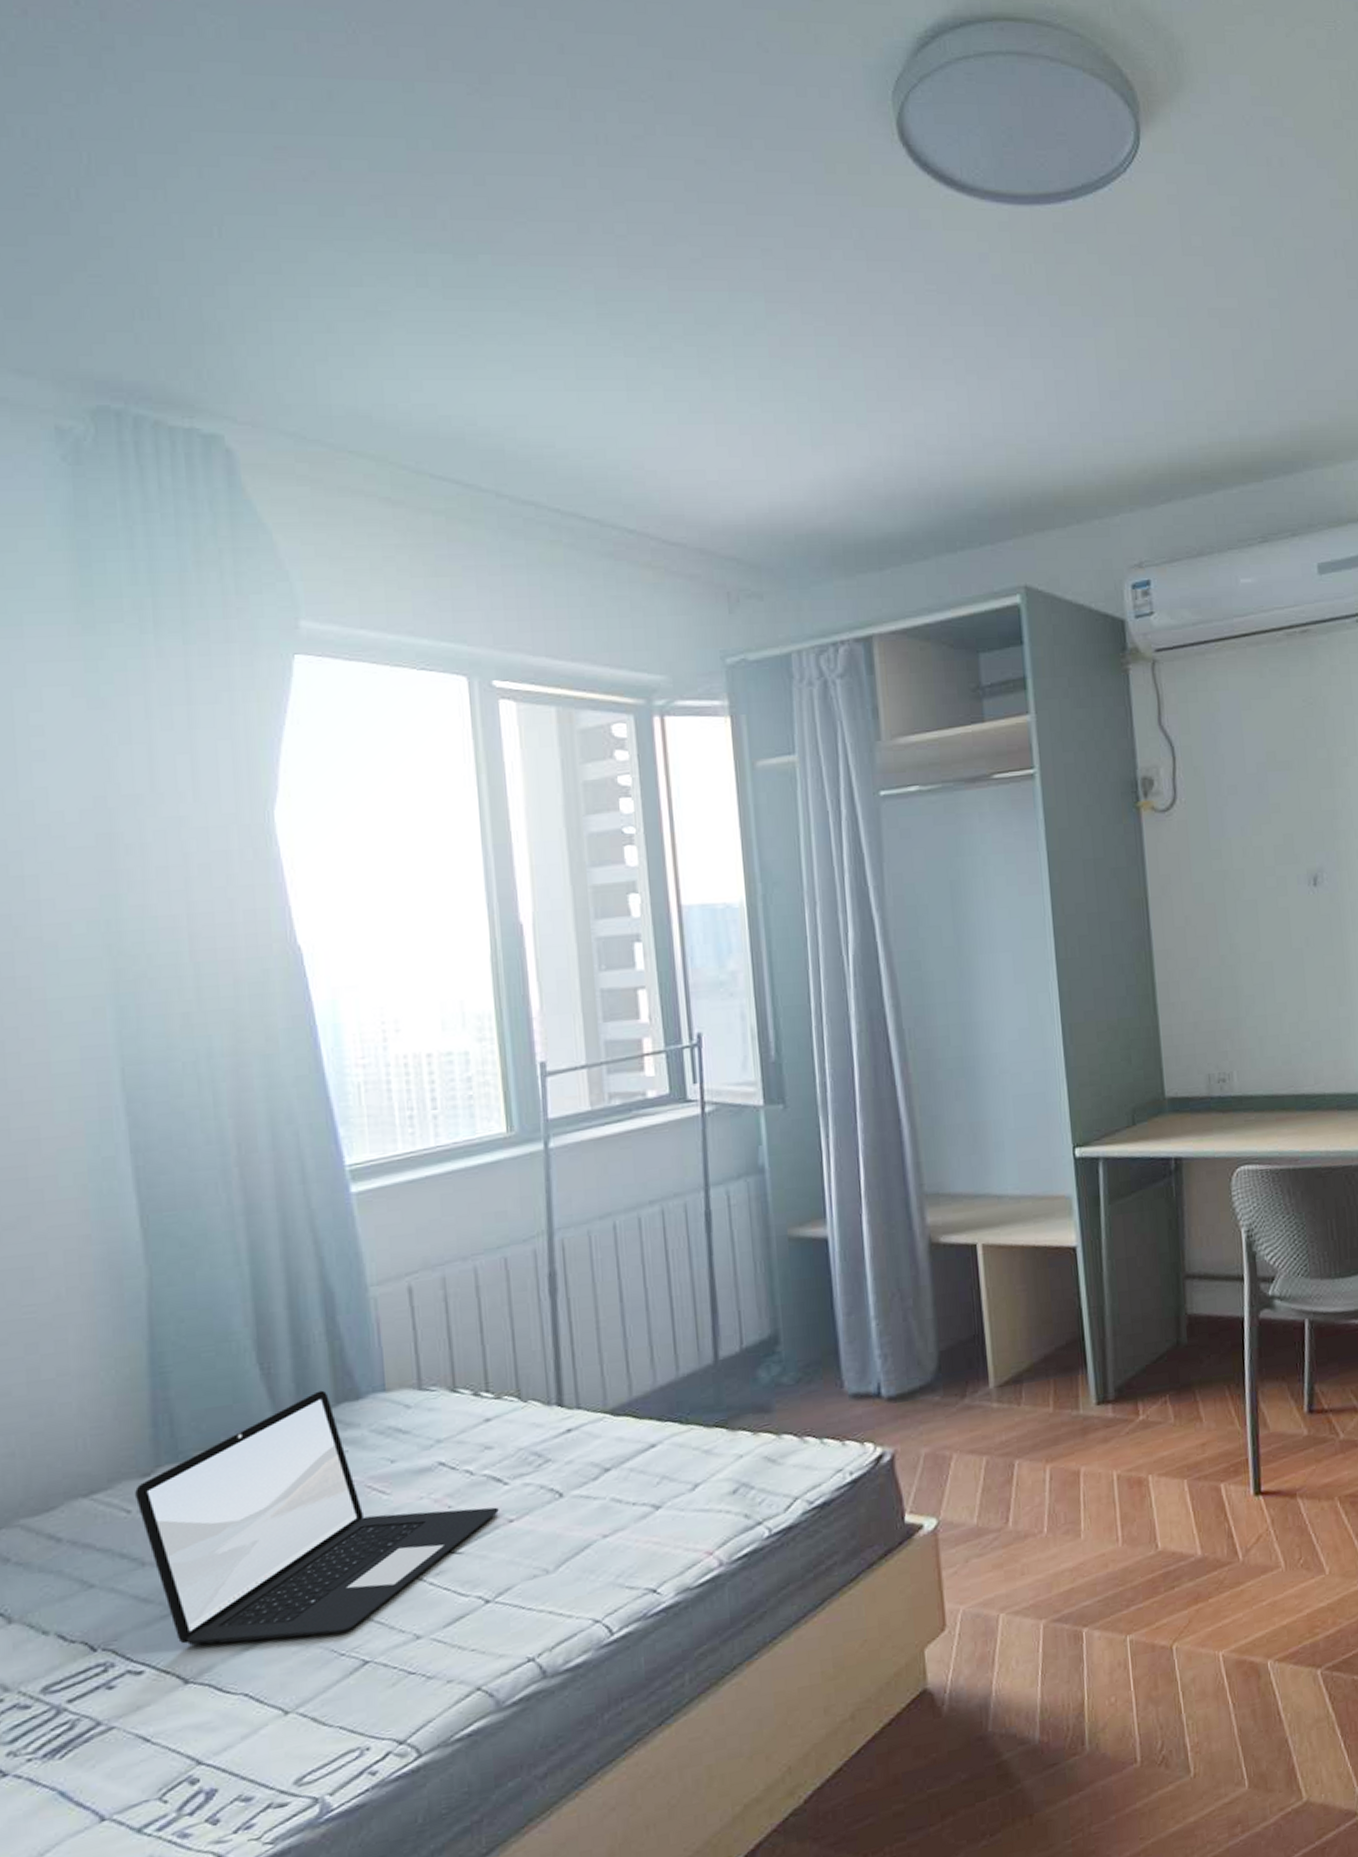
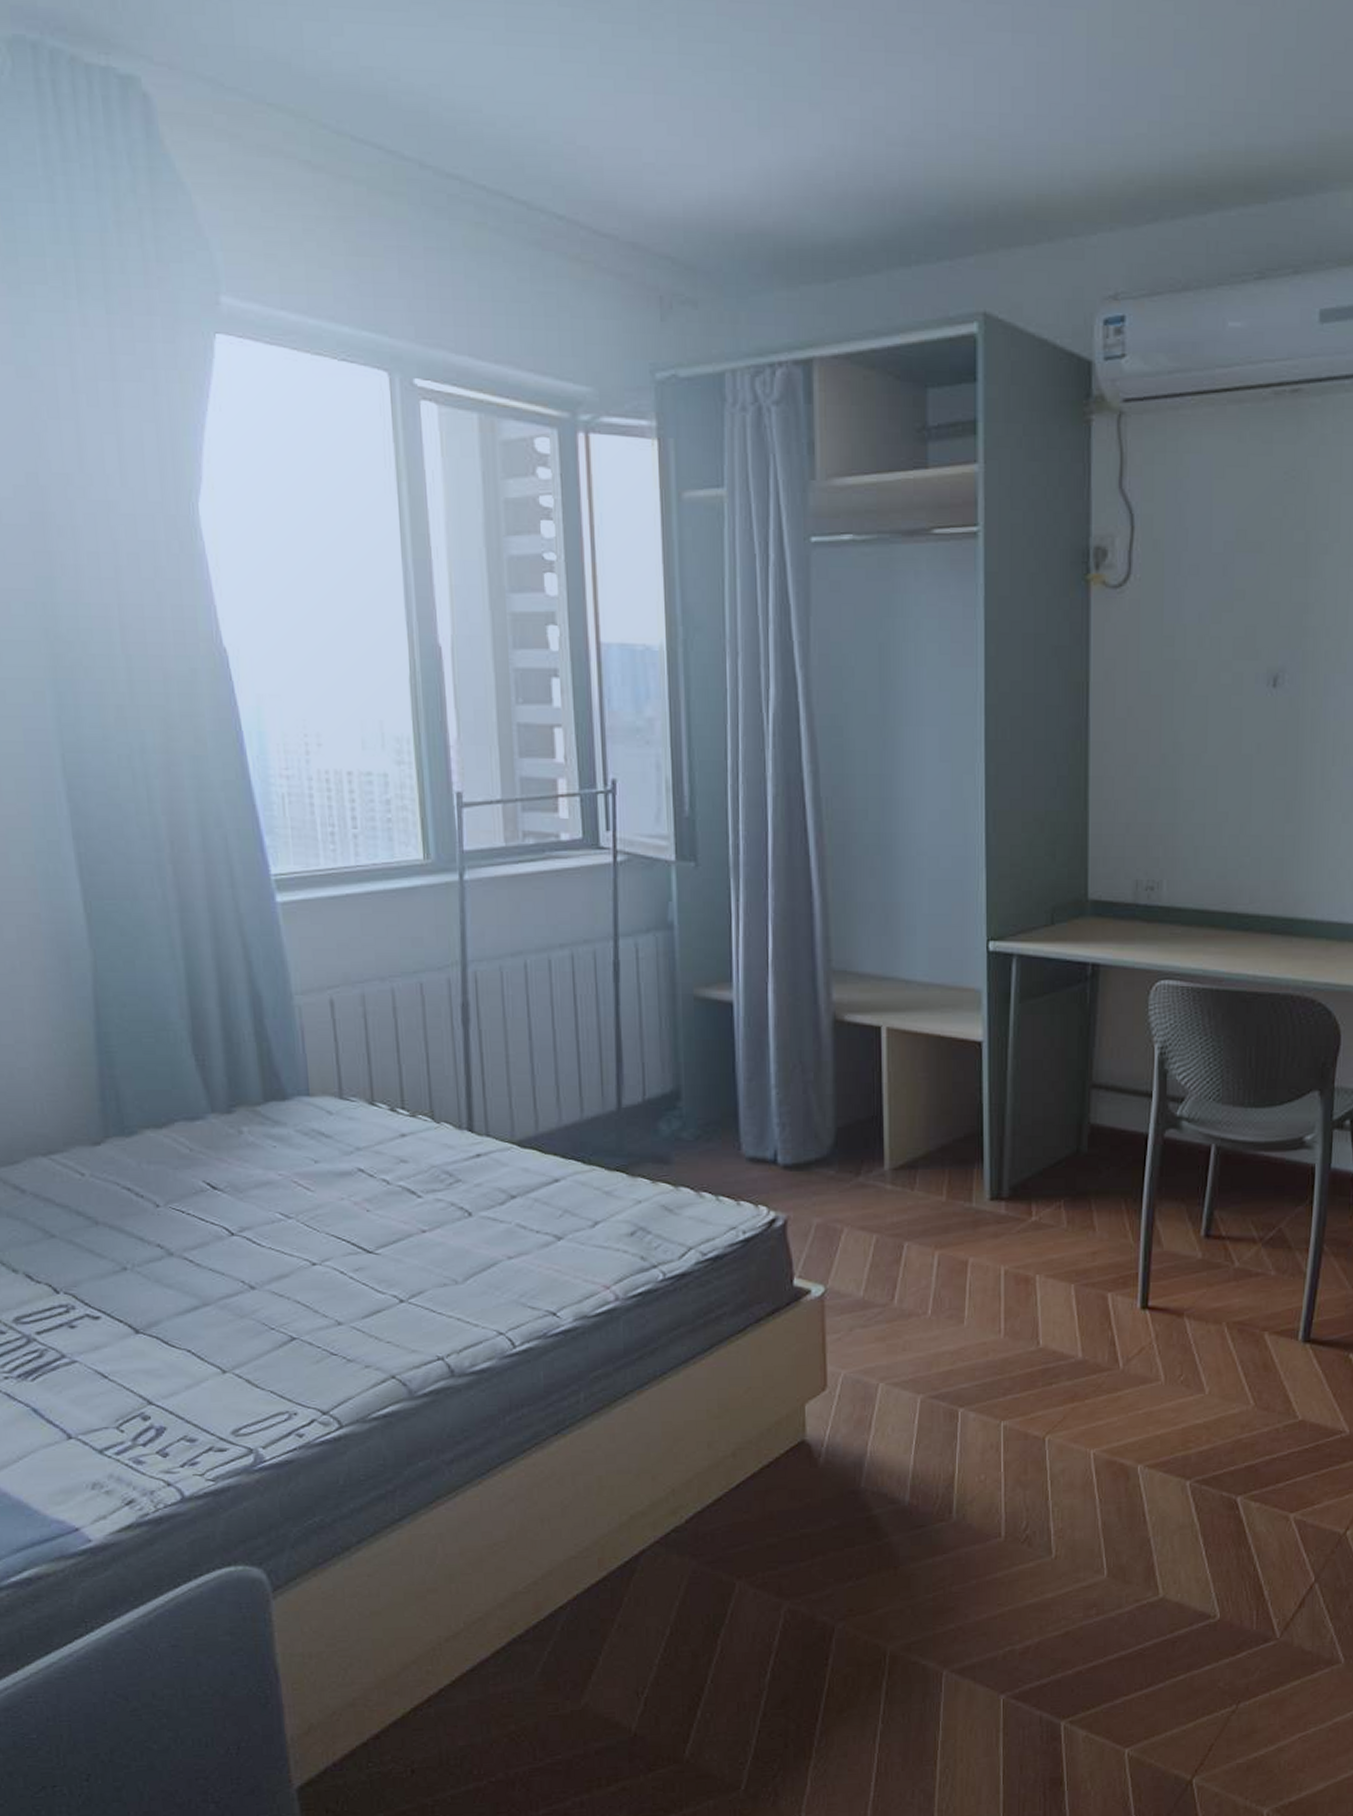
laptop: present [135,1390,499,1646] -> none [88,1087,413,1309]

